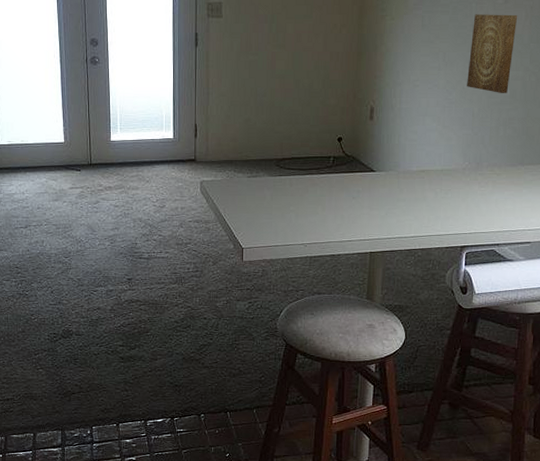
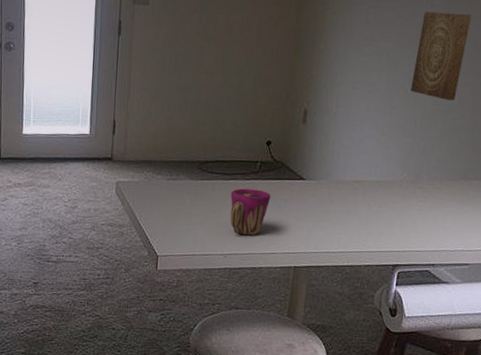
cup: none [307,182,345,225] -> present [230,188,271,235]

